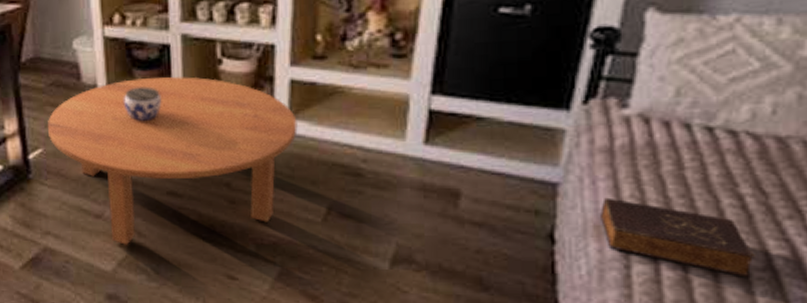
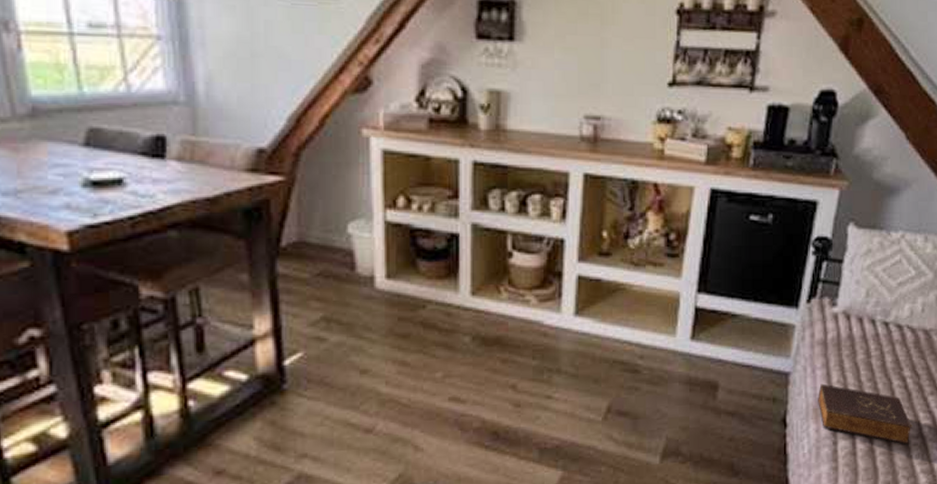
coffee table: present [47,77,298,245] -> none [310,270,583,462]
jar: present [124,87,162,121] -> none [405,280,448,318]

